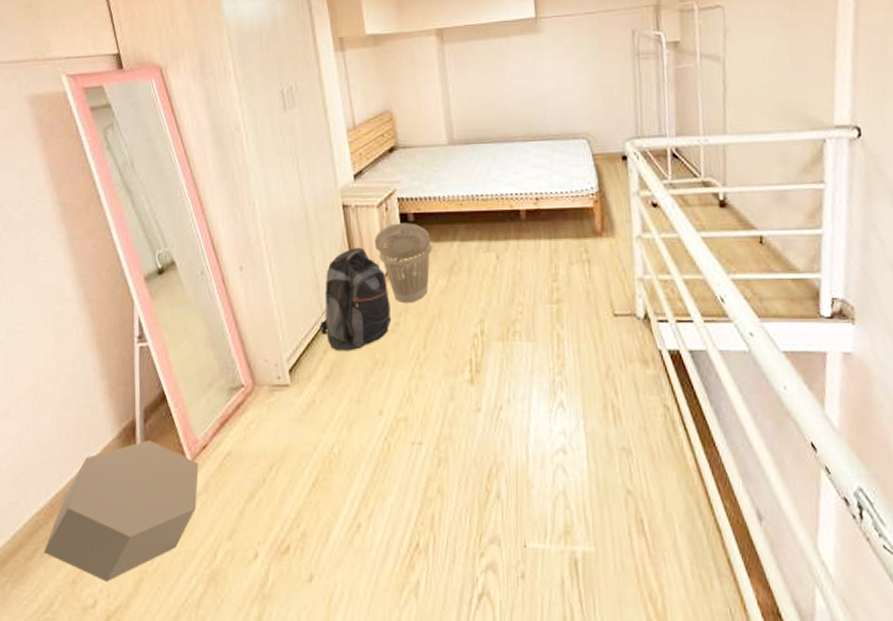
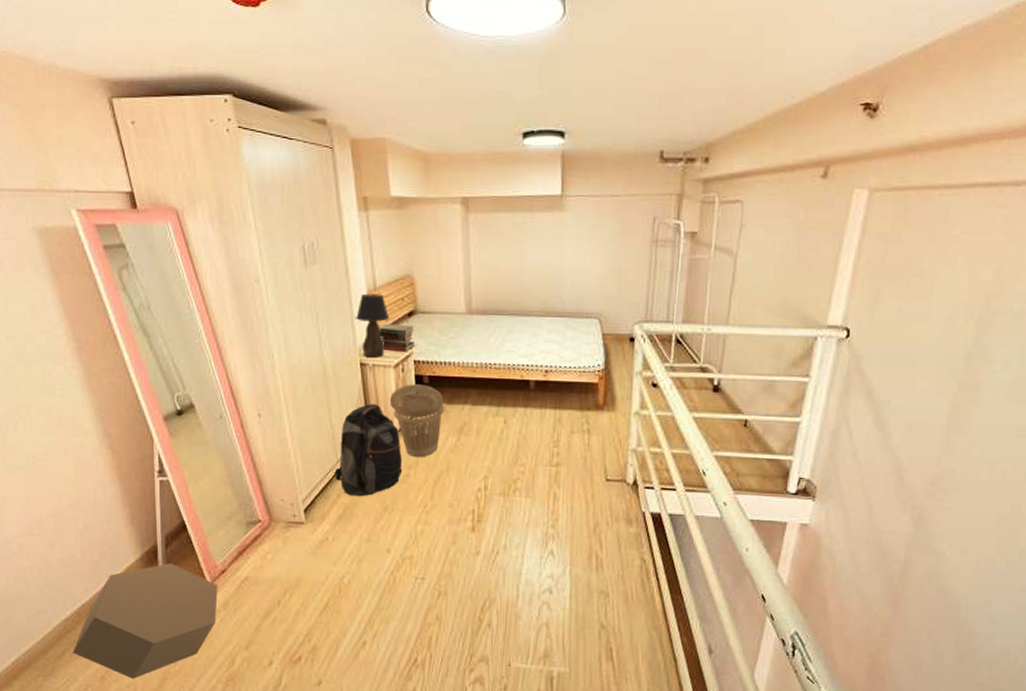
table lamp: none [336,132,371,198] -> present [356,293,390,358]
books: none [360,161,398,191] -> present [379,323,415,352]

